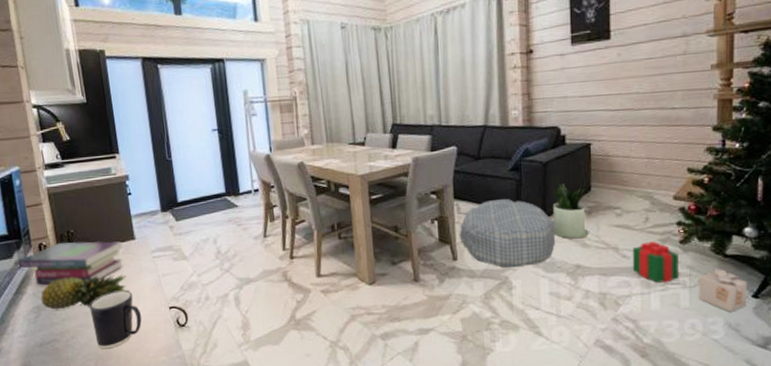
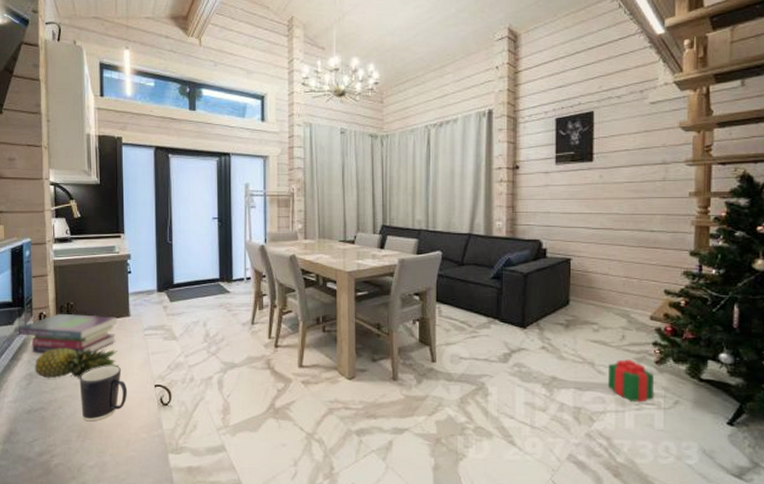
dog bed: present [459,199,556,268] -> none [439,306,533,374]
planter: present [552,183,589,239] -> none [531,295,566,351]
gift box: present [698,269,748,313] -> none [673,392,723,438]

